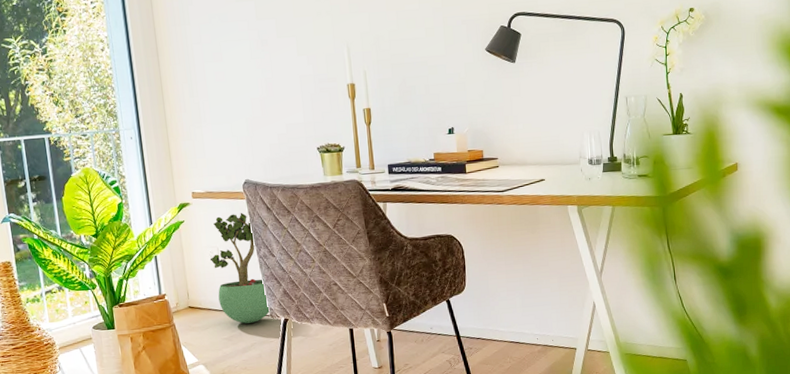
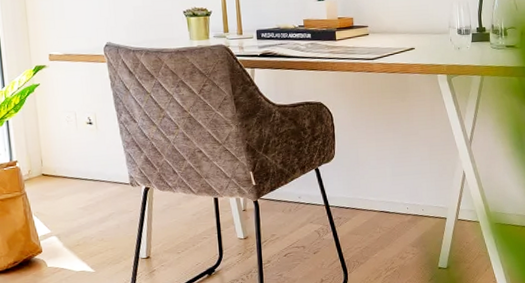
potted plant: present [210,212,271,324] -> none [66,76,131,192]

